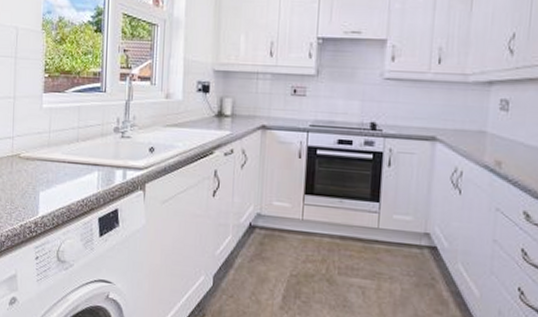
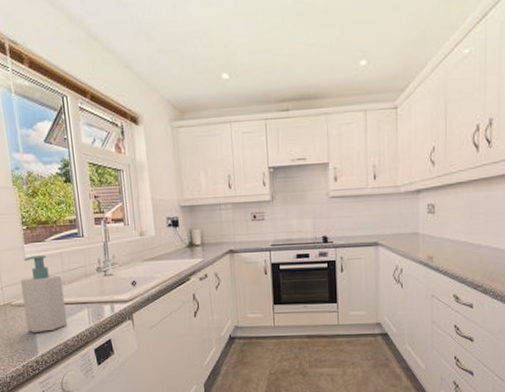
soap bottle: none [31,106,76,191] -> present [20,255,68,333]

